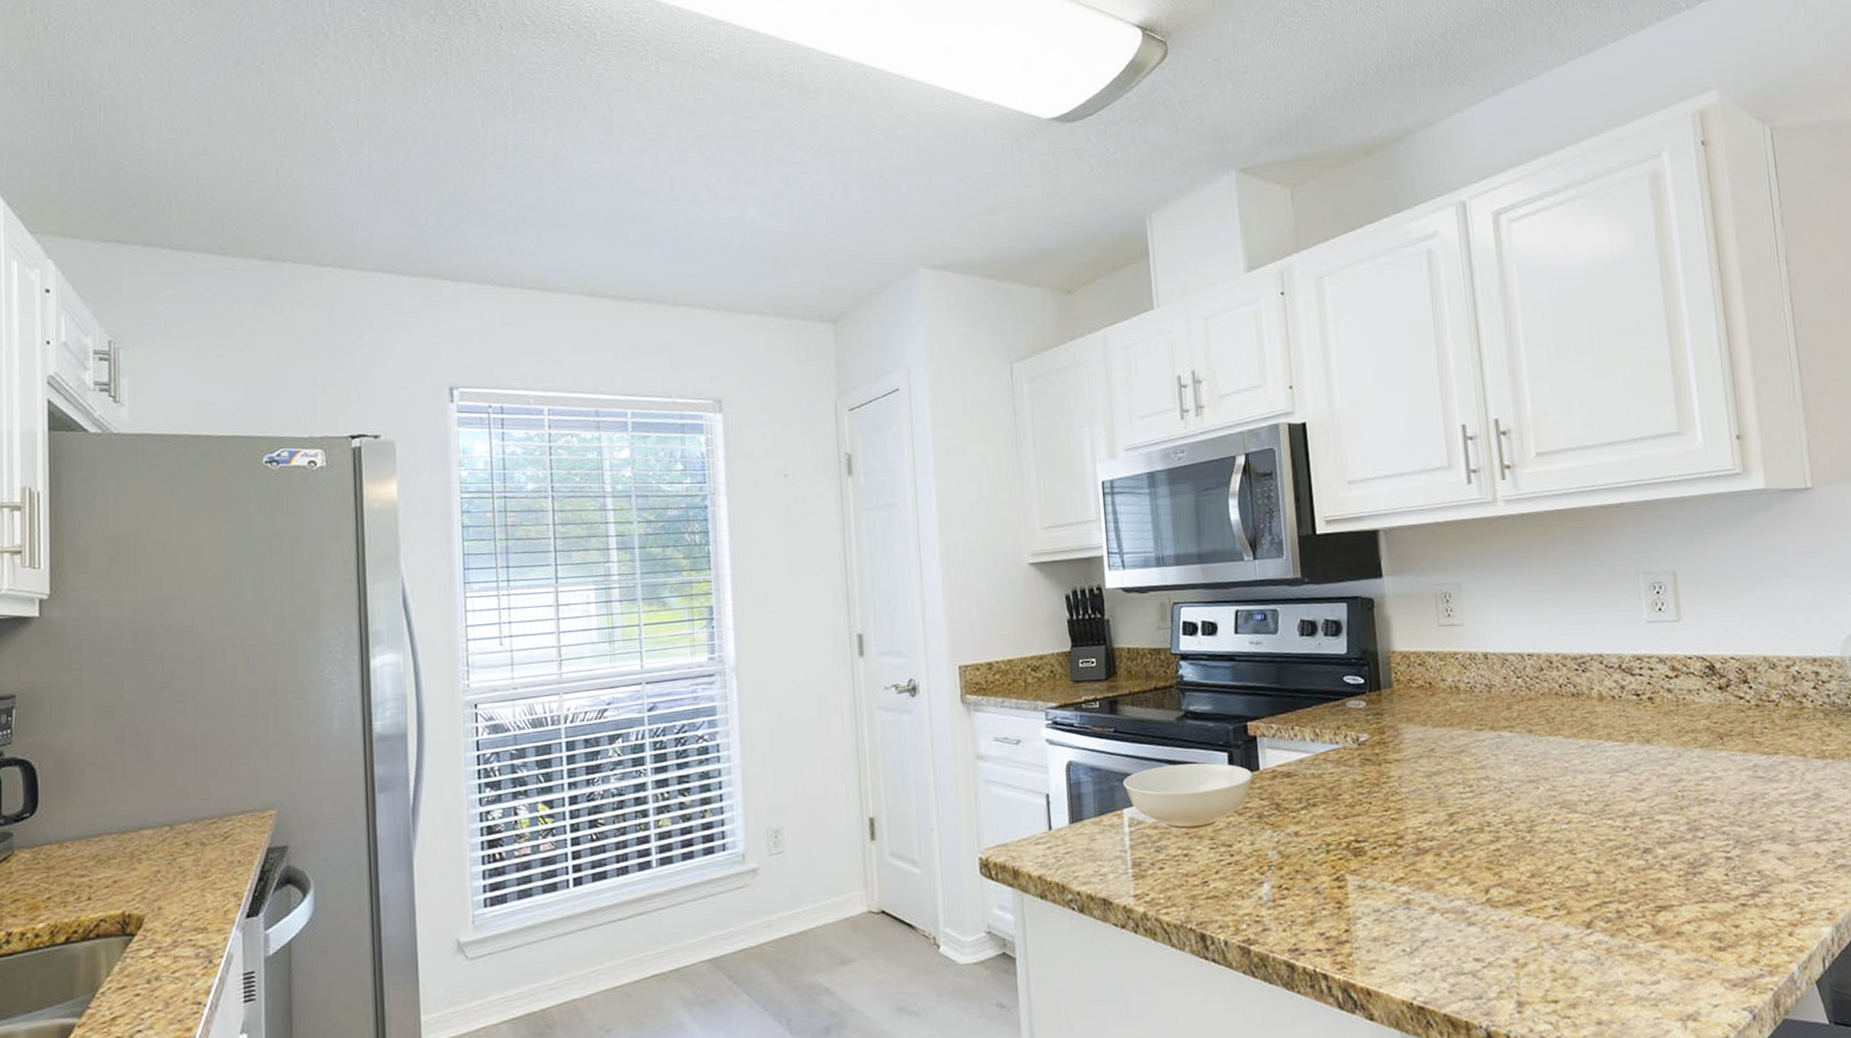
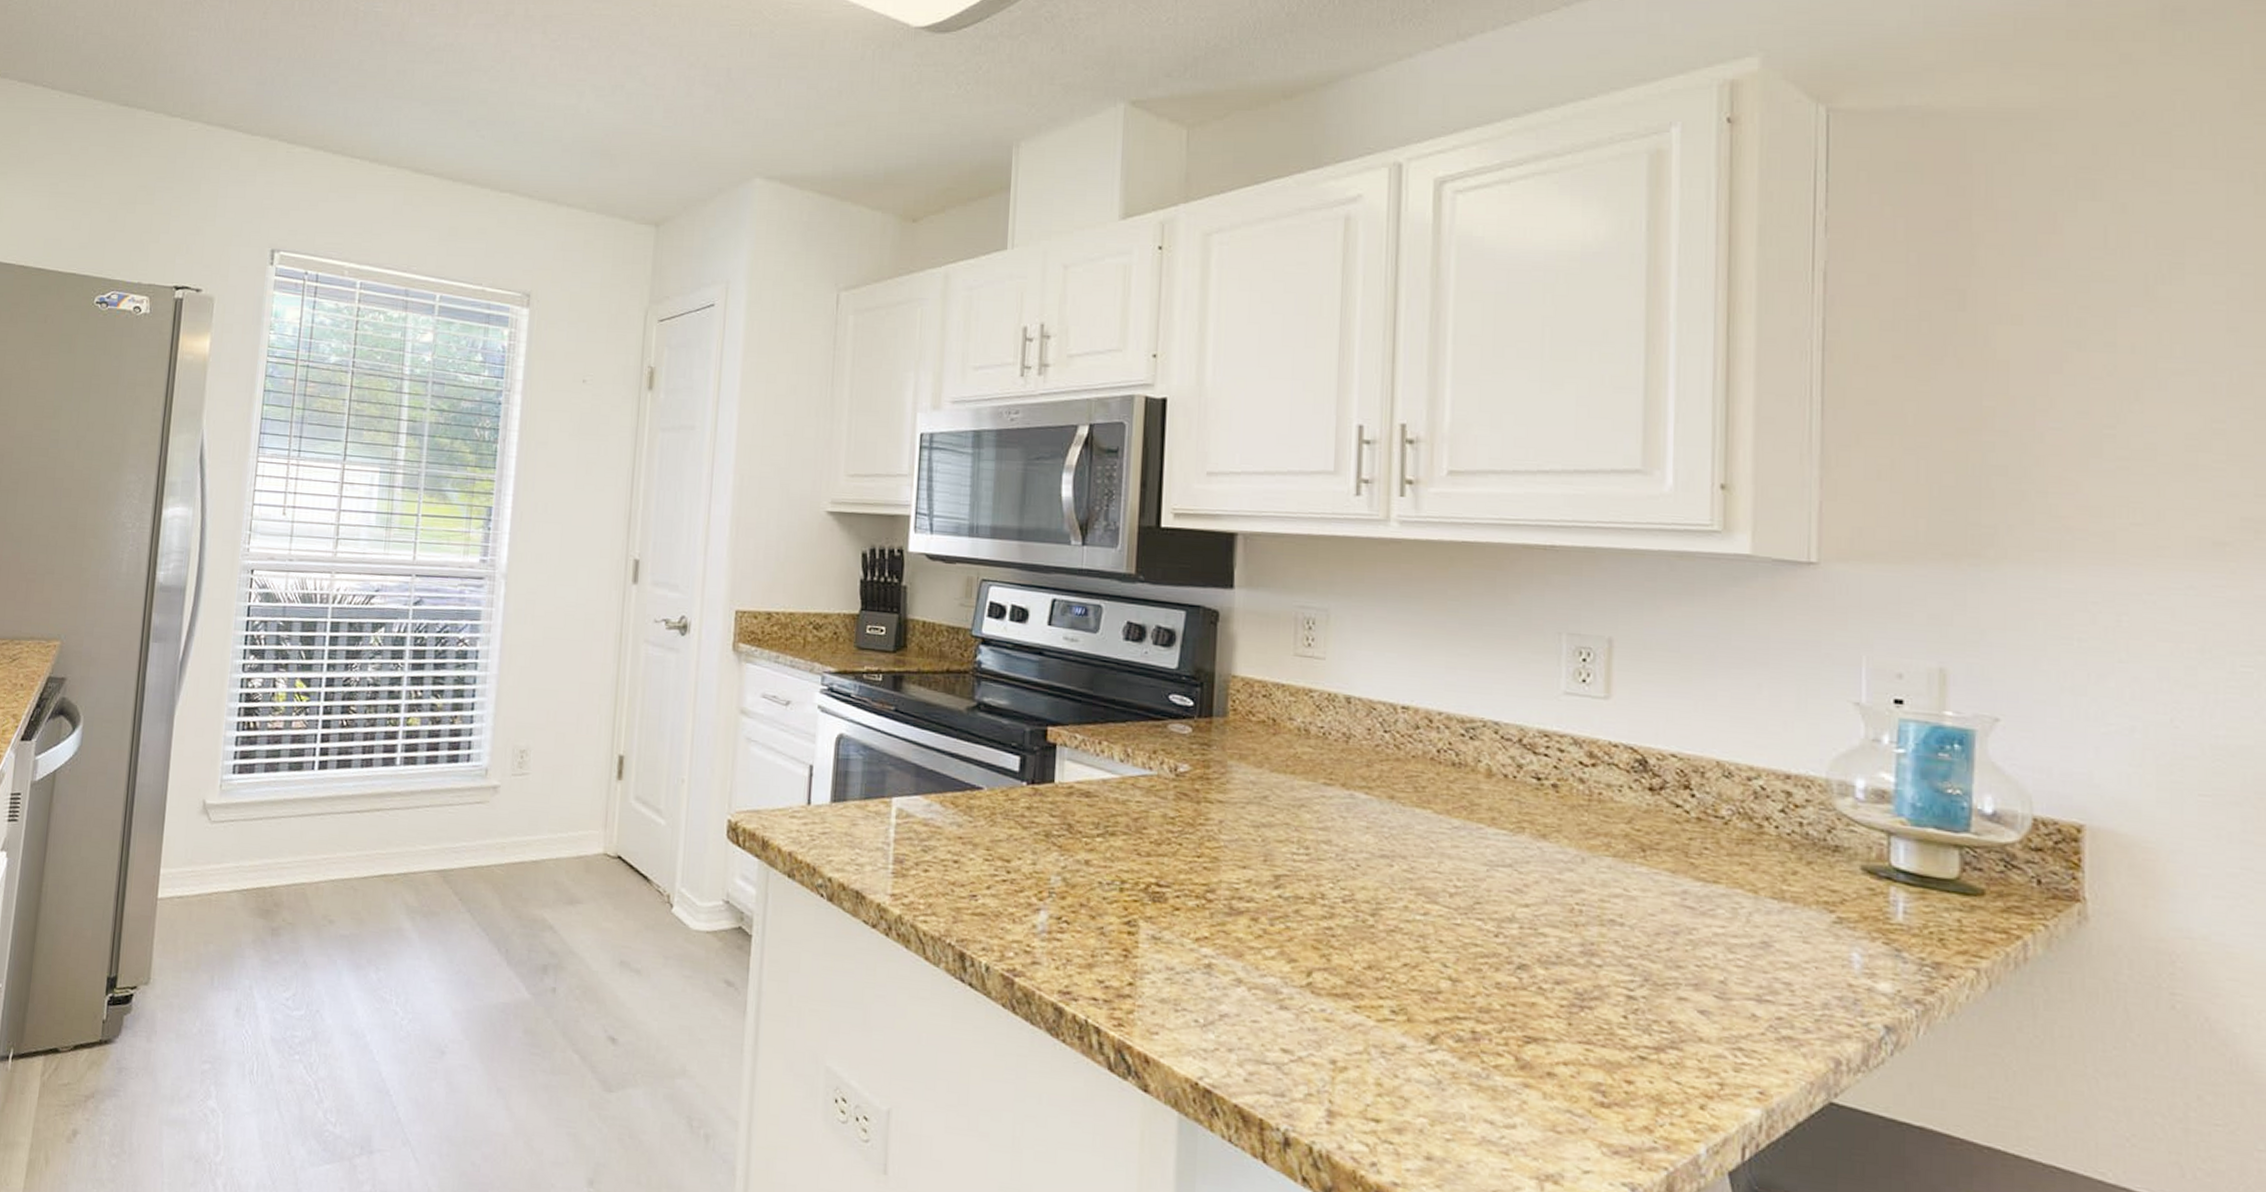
bowl: present [1122,763,1253,829] -> none [896,758,1046,835]

